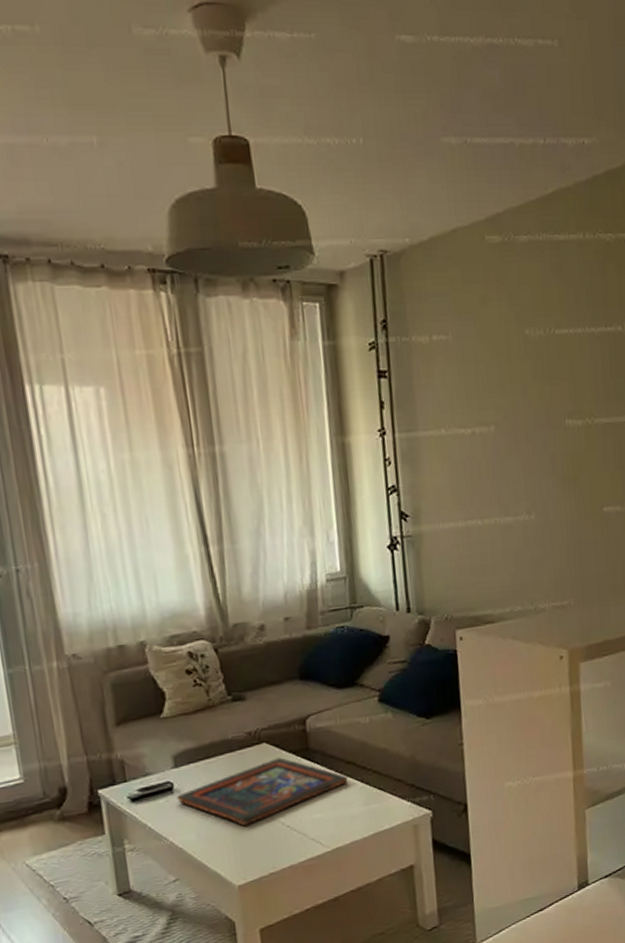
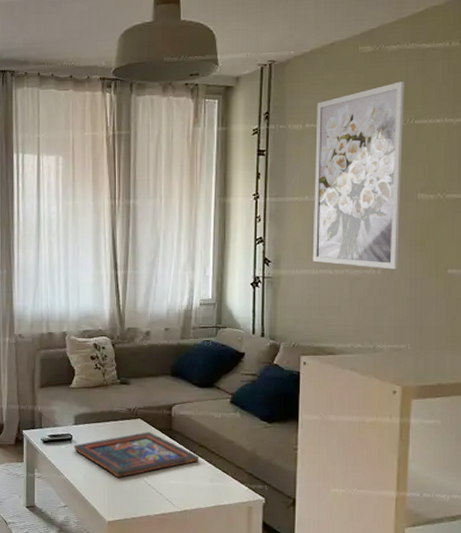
wall art: none [443,281,552,513] -> present [312,81,404,270]

